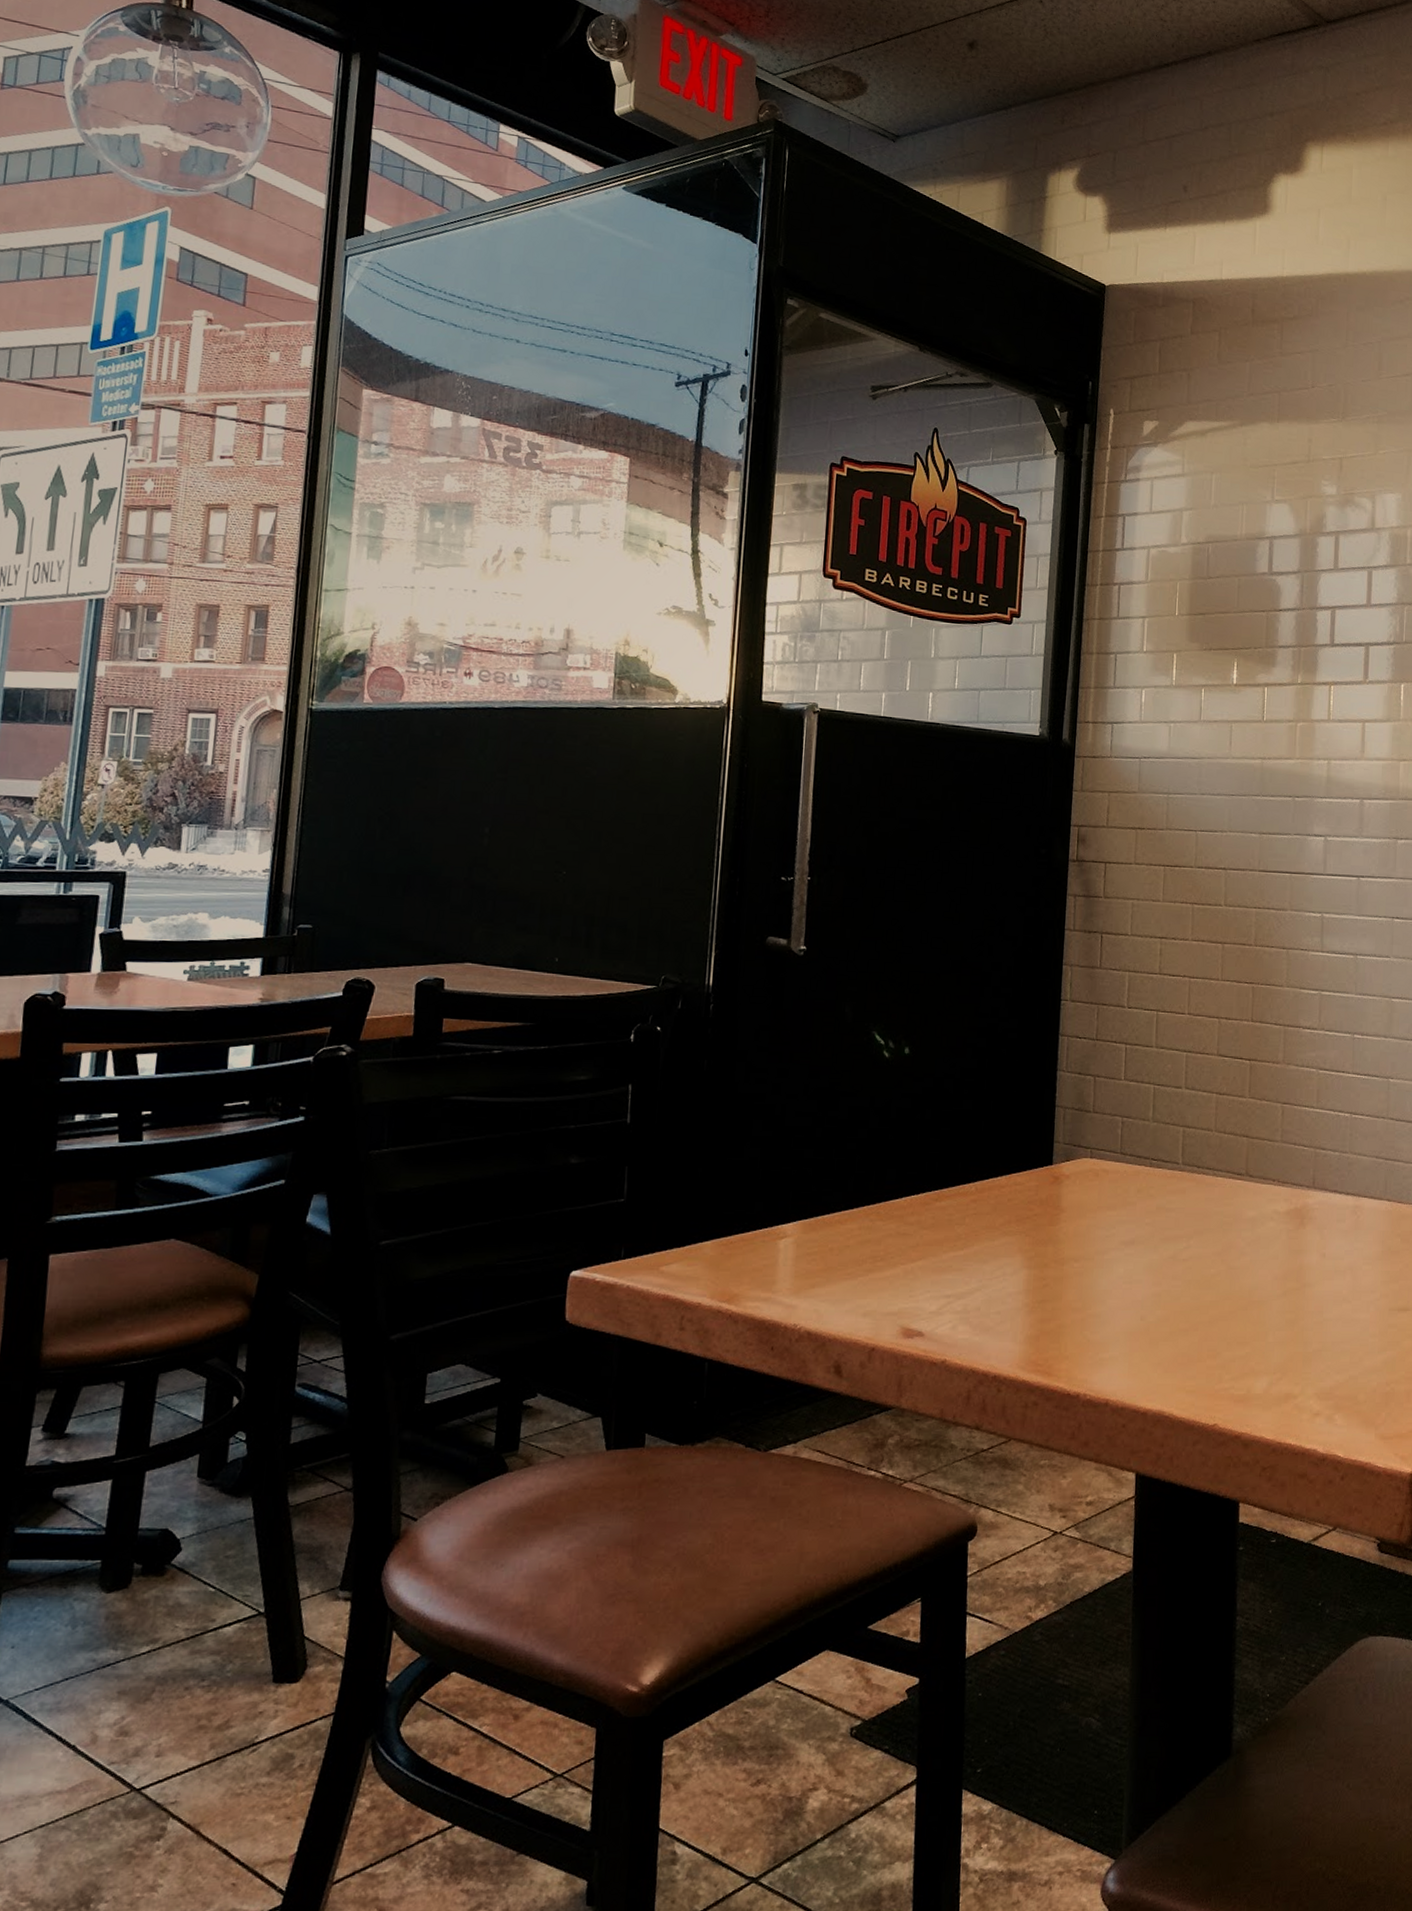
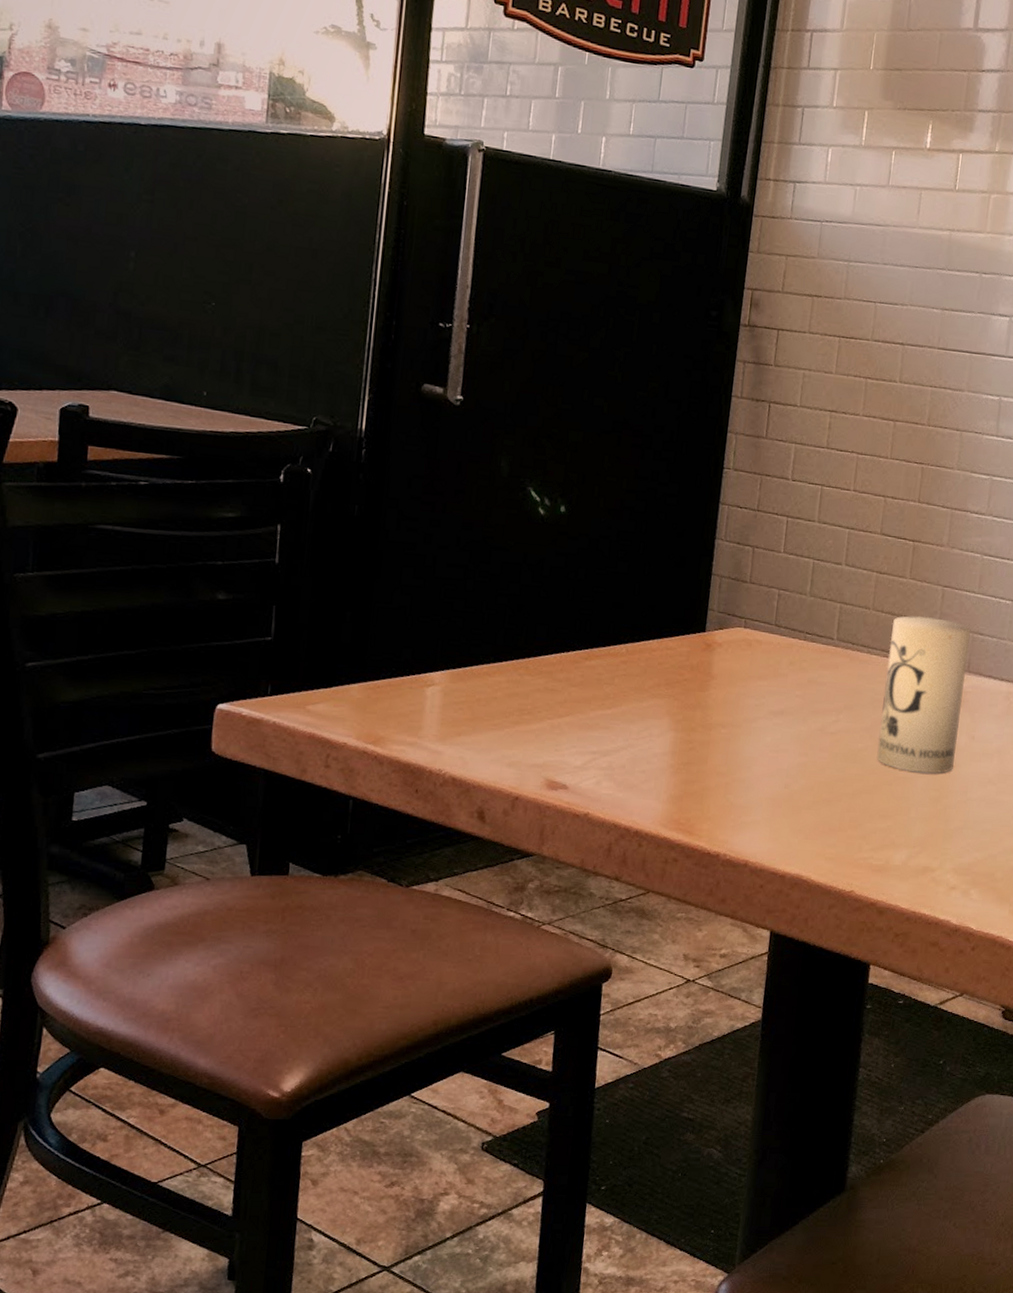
candle: none [1230,1134,1314,1295] -> present [876,615,972,774]

